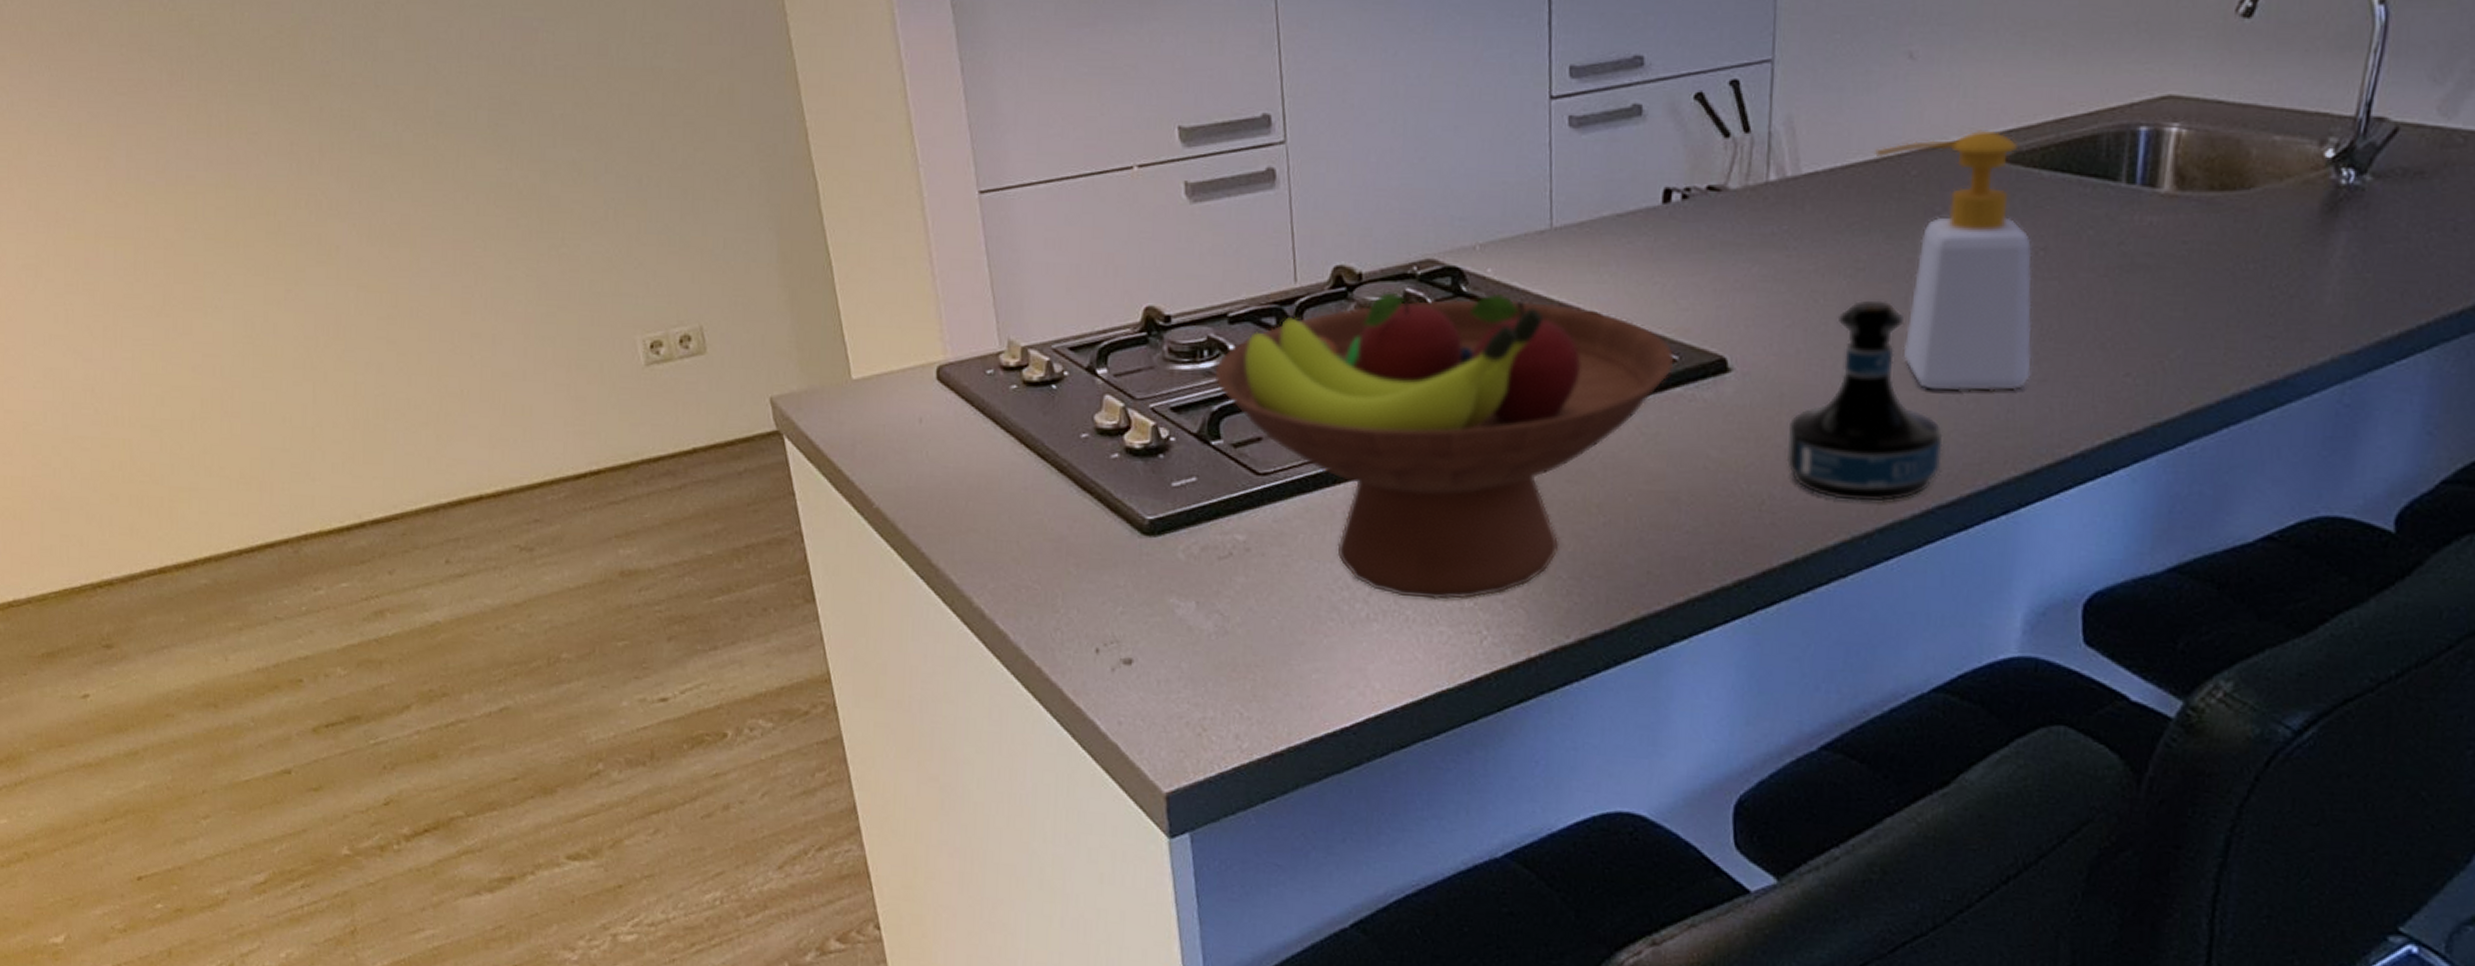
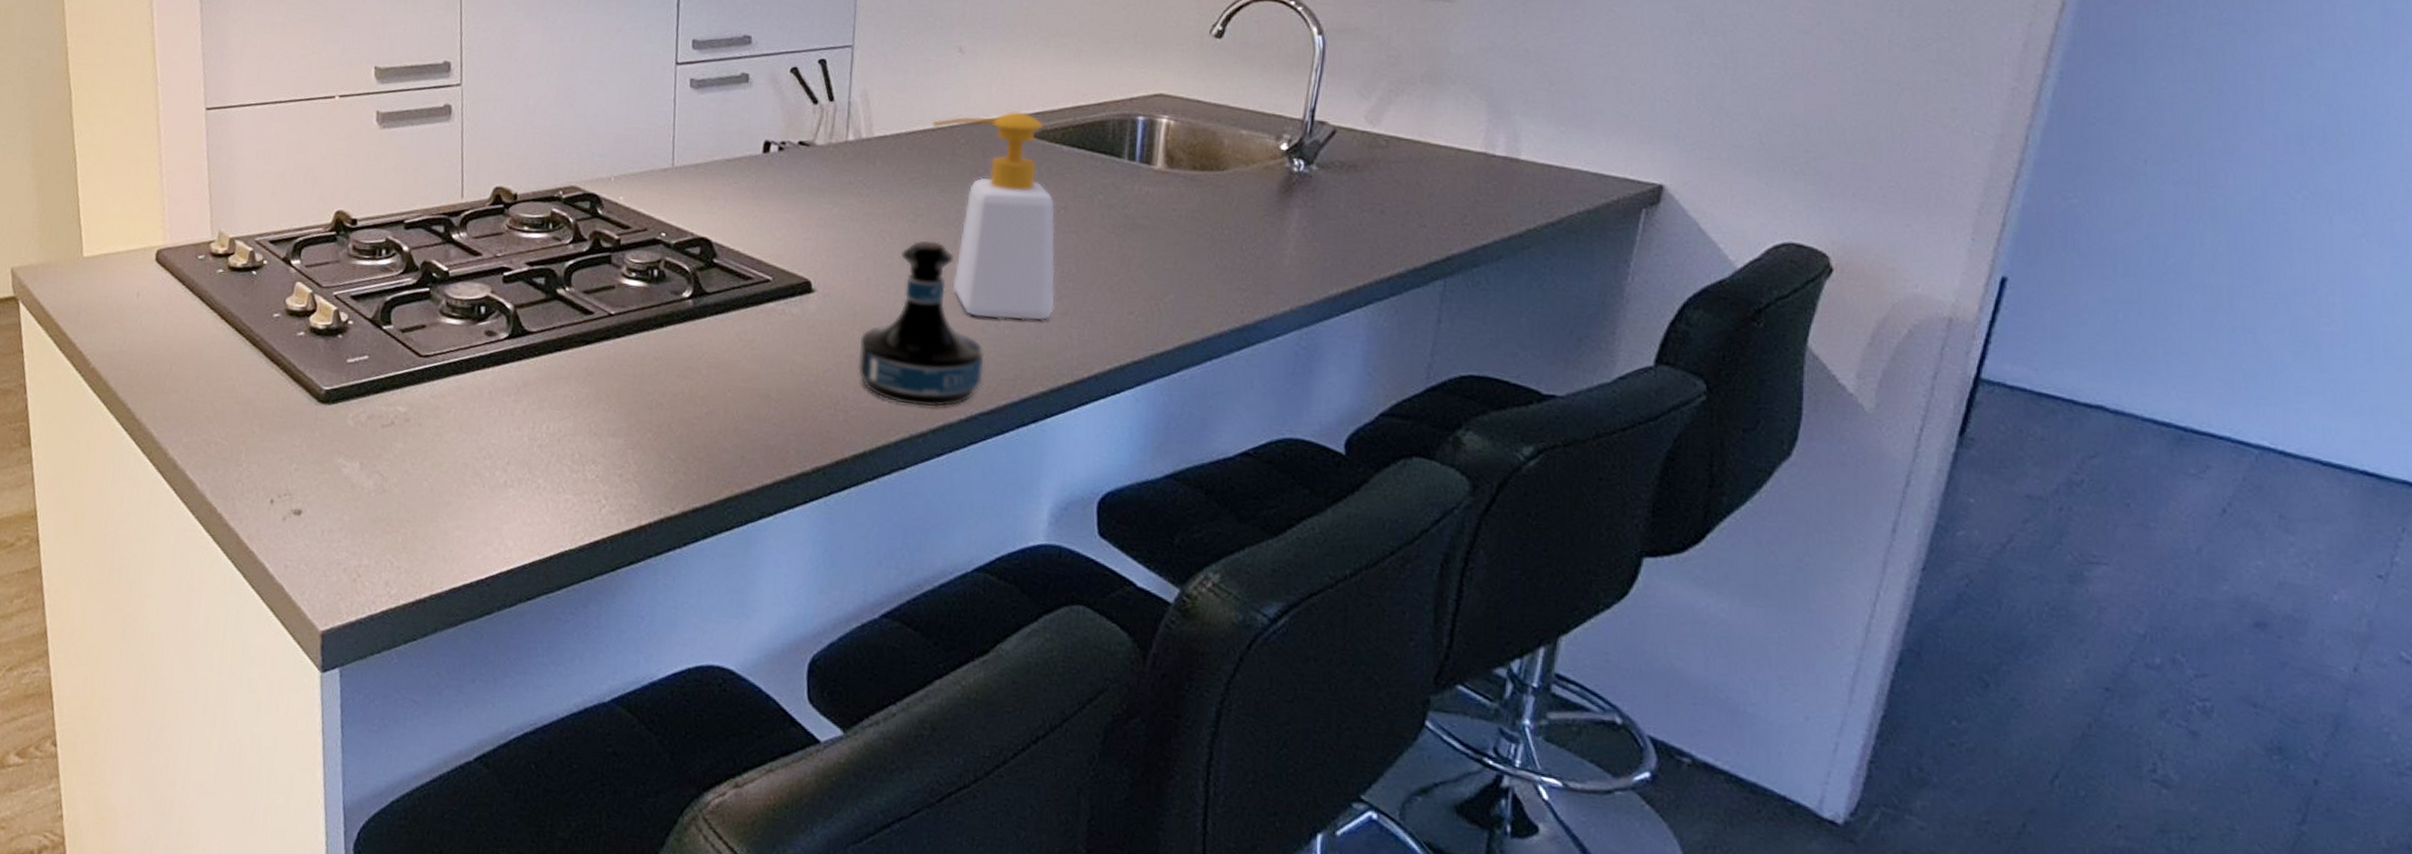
fruit bowl: present [1216,289,1675,600] -> none [390,209,769,472]

